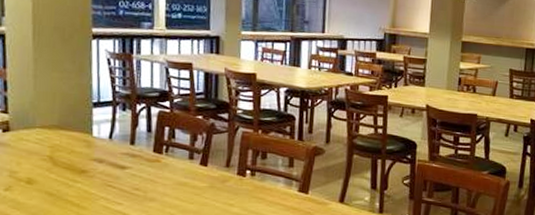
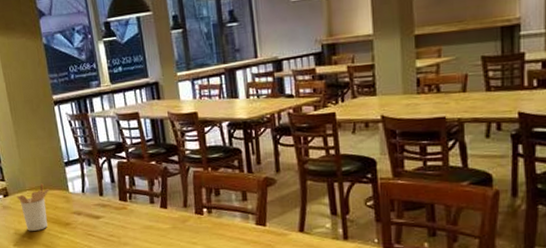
utensil holder: none [21,122,68,176] -> present [16,183,50,231]

